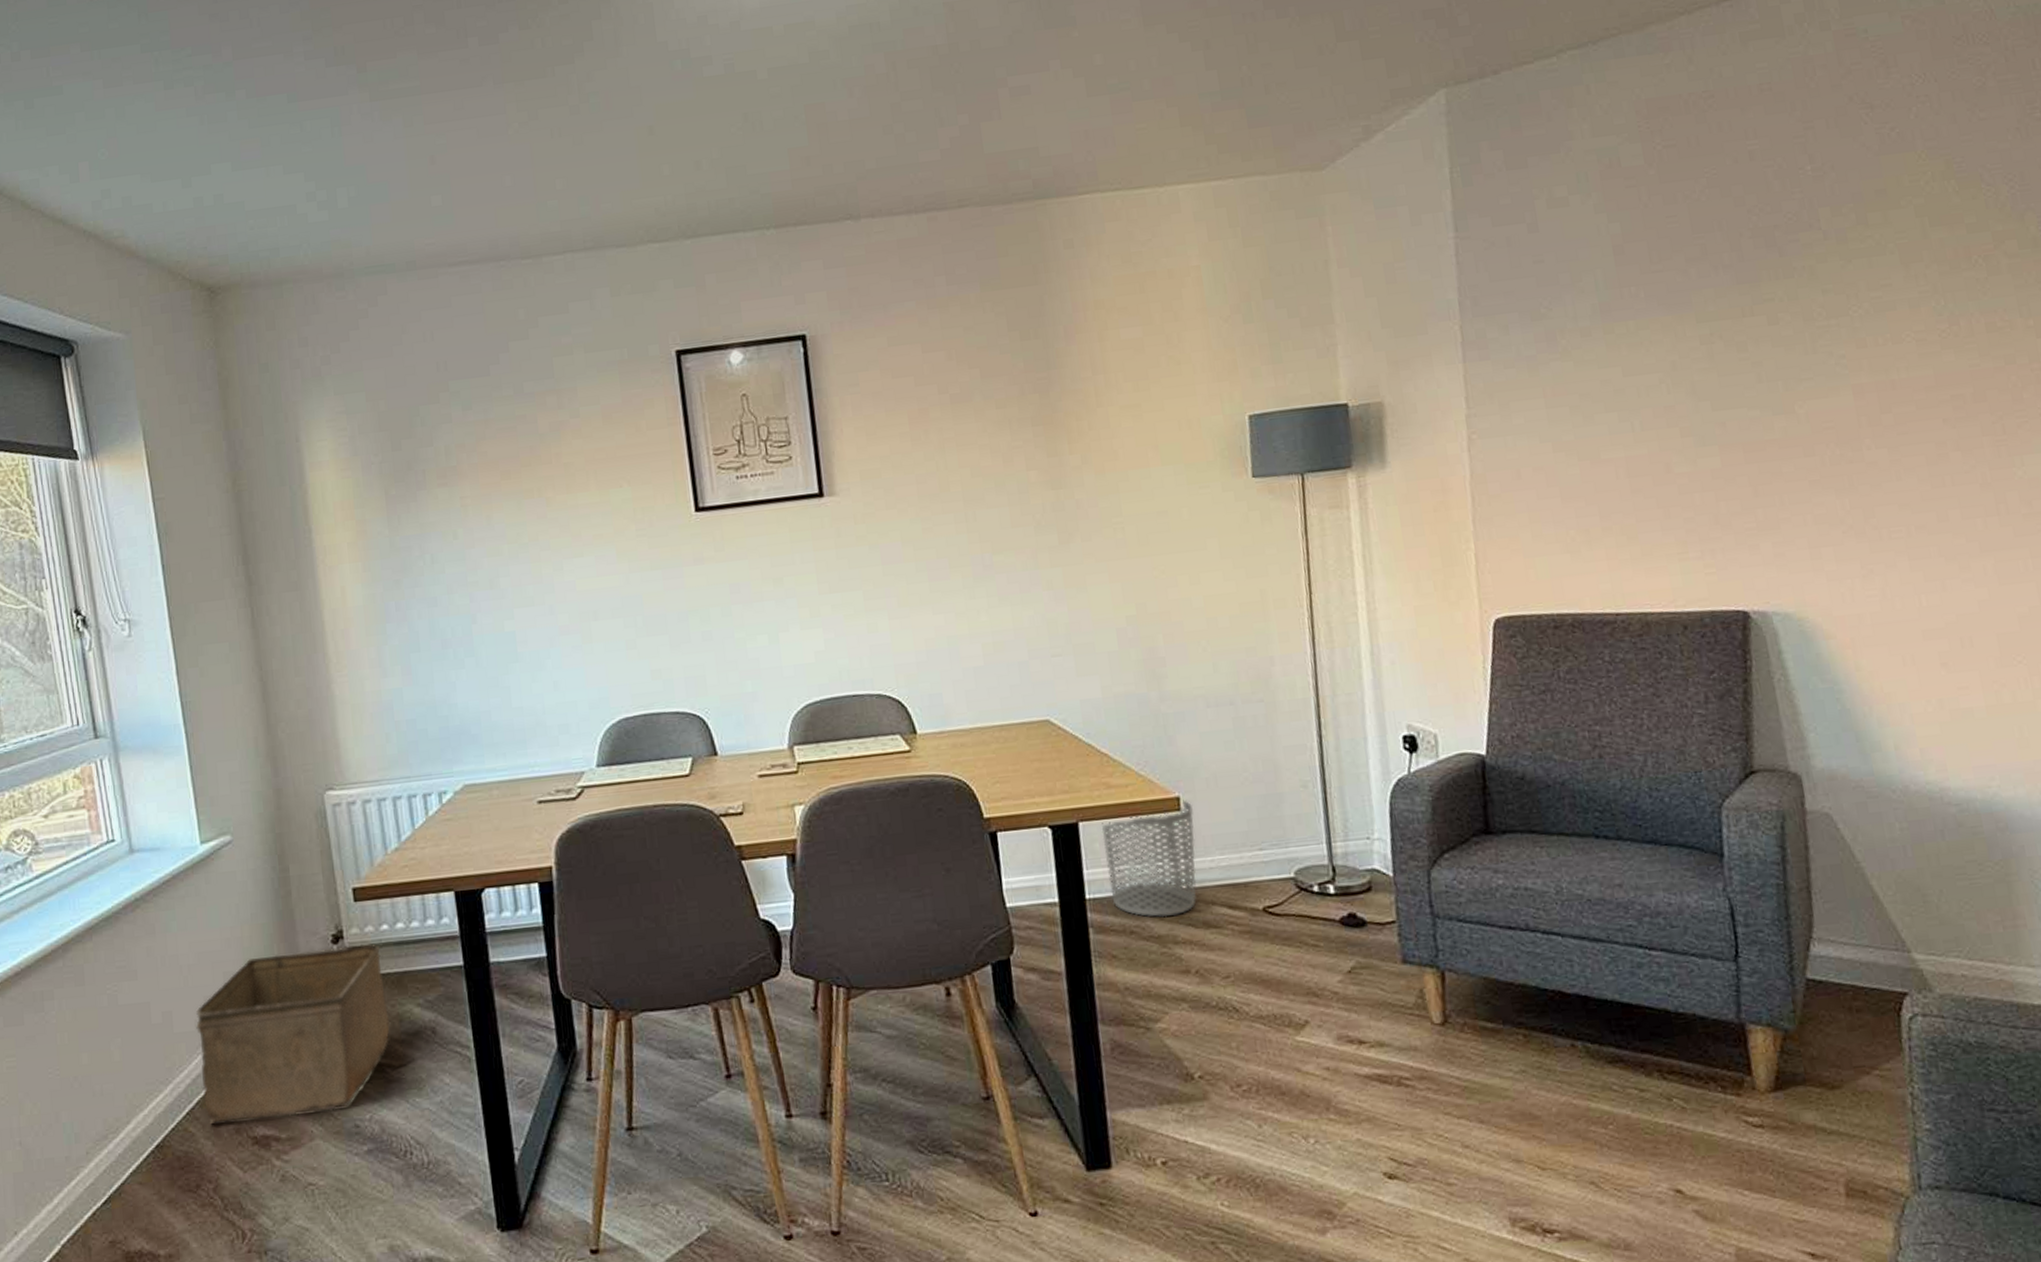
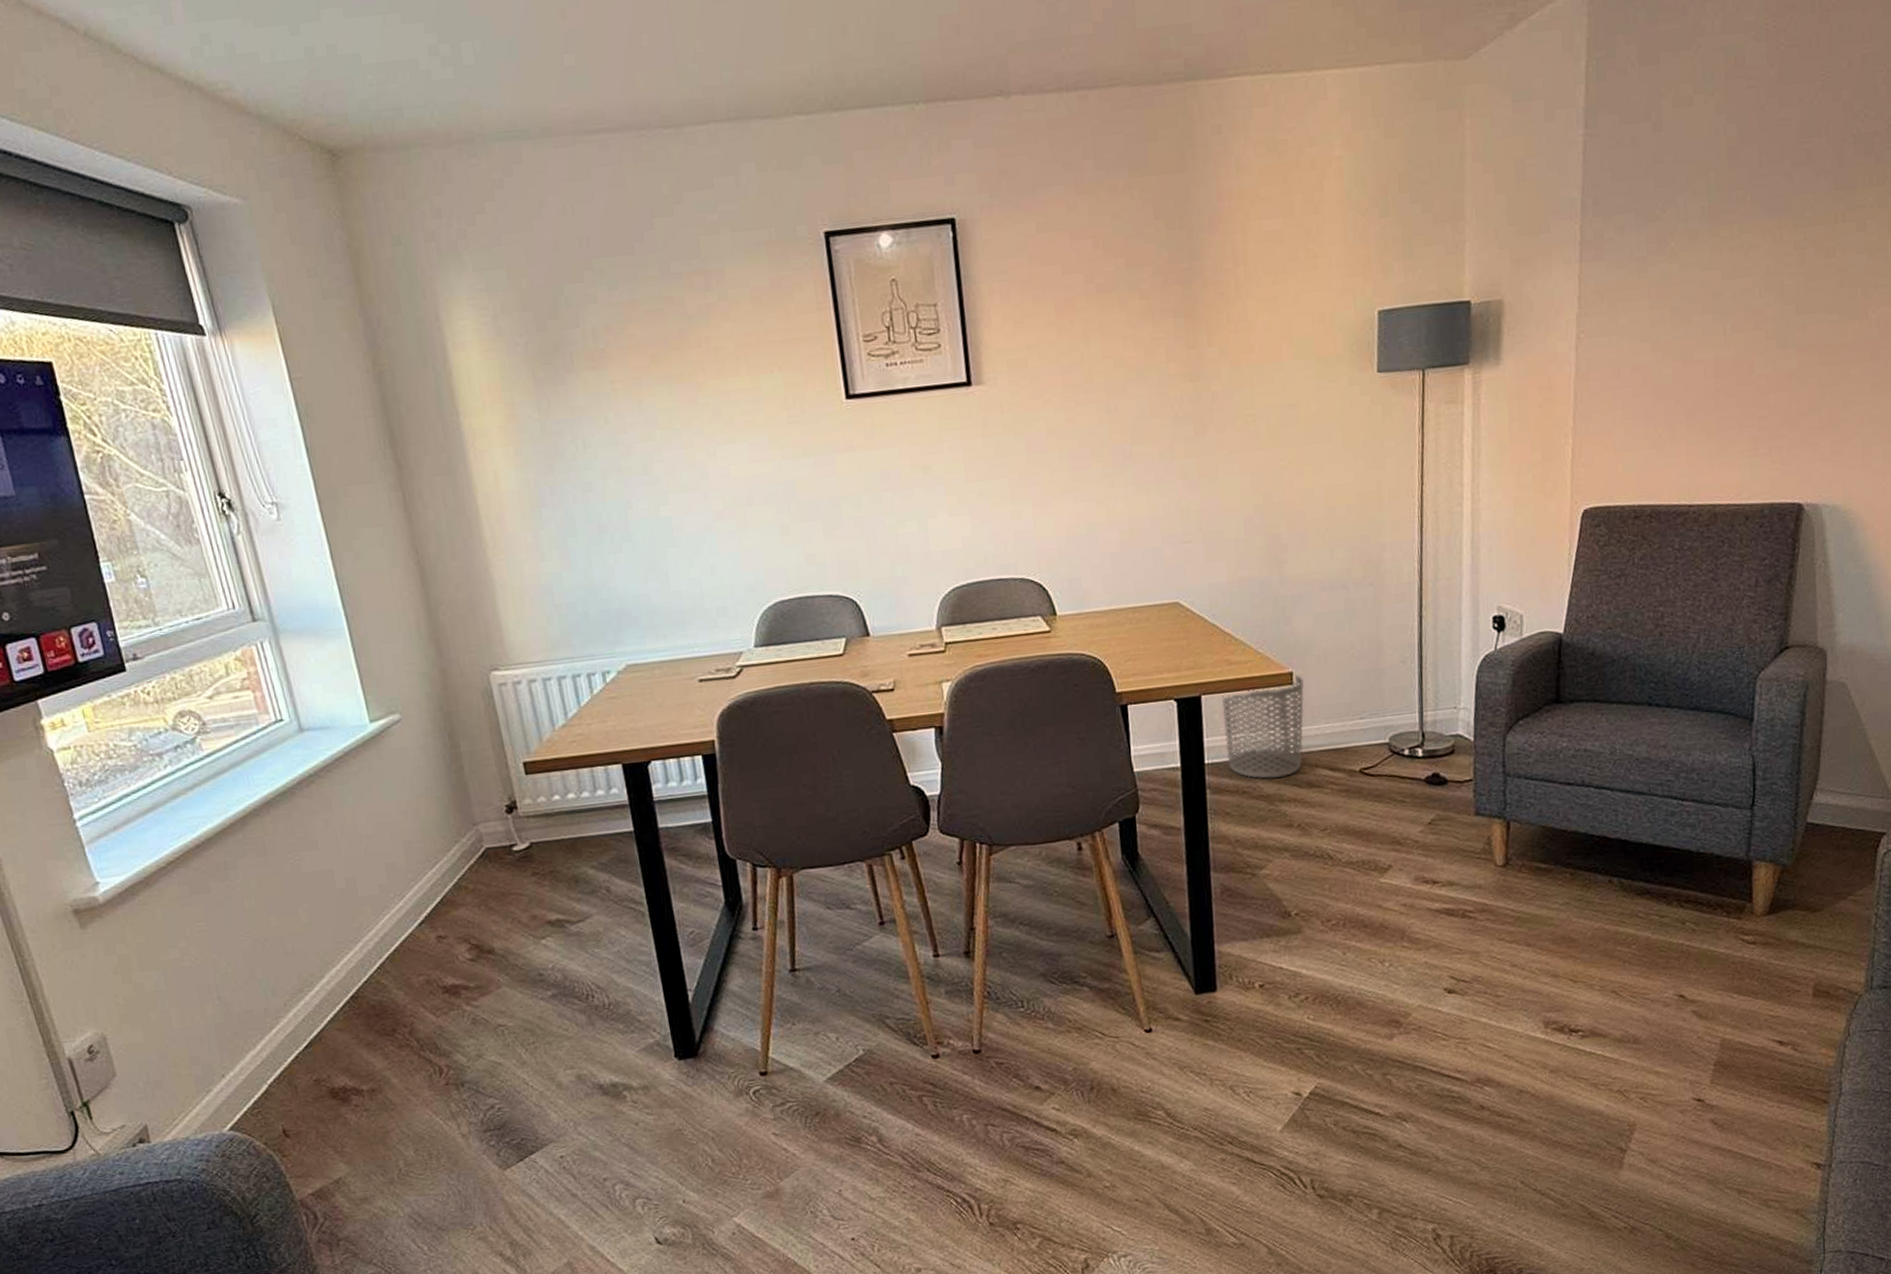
storage bin: present [196,944,390,1124] -> none [379,813,567,976]

